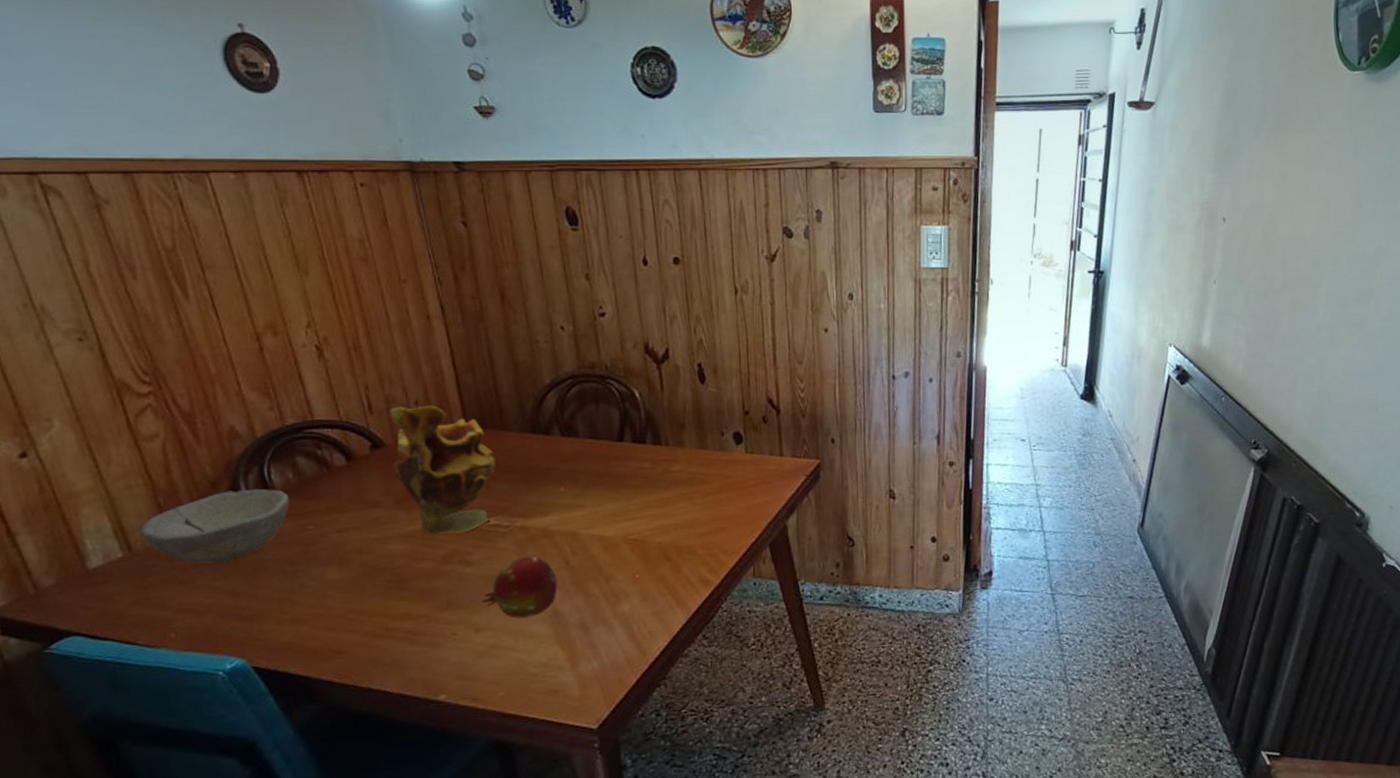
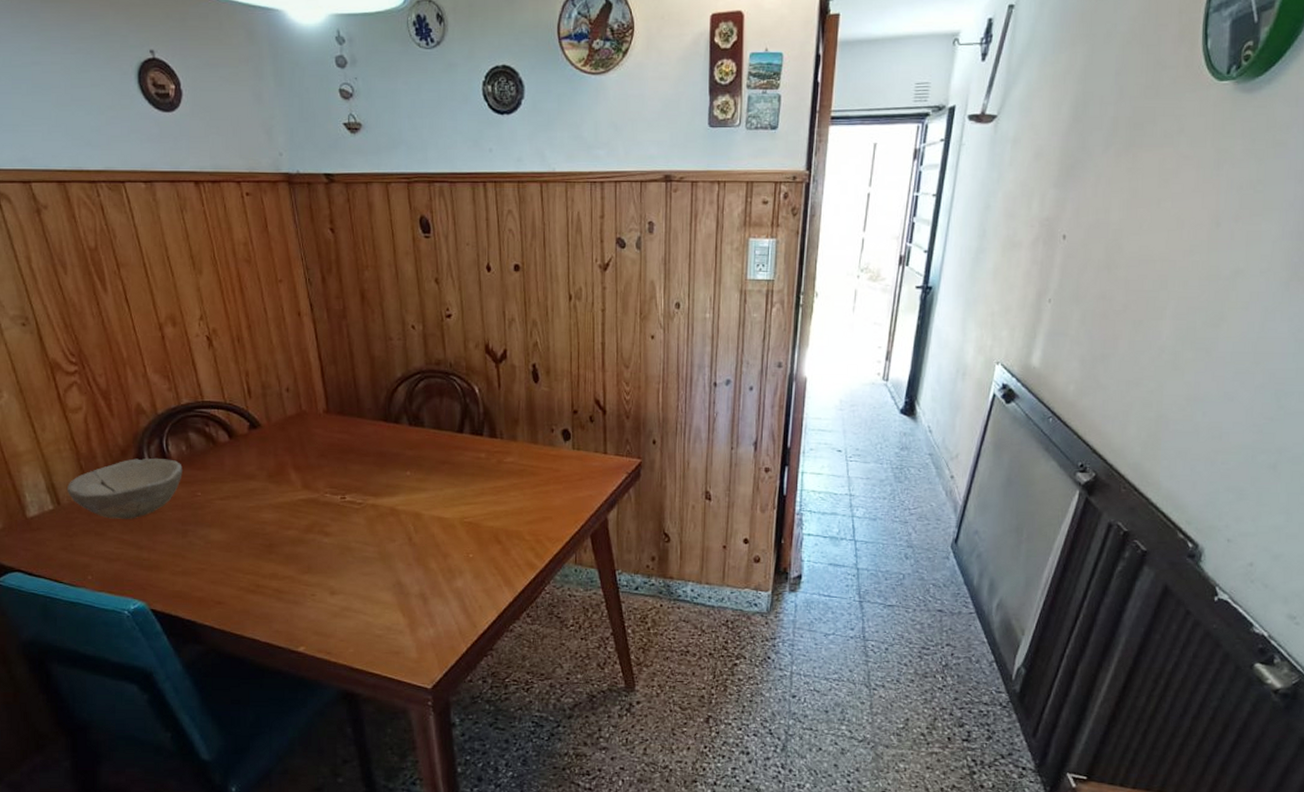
vase: present [389,405,495,536] -> none [265,392,352,508]
fruit: present [482,556,558,618] -> none [337,531,402,586]

